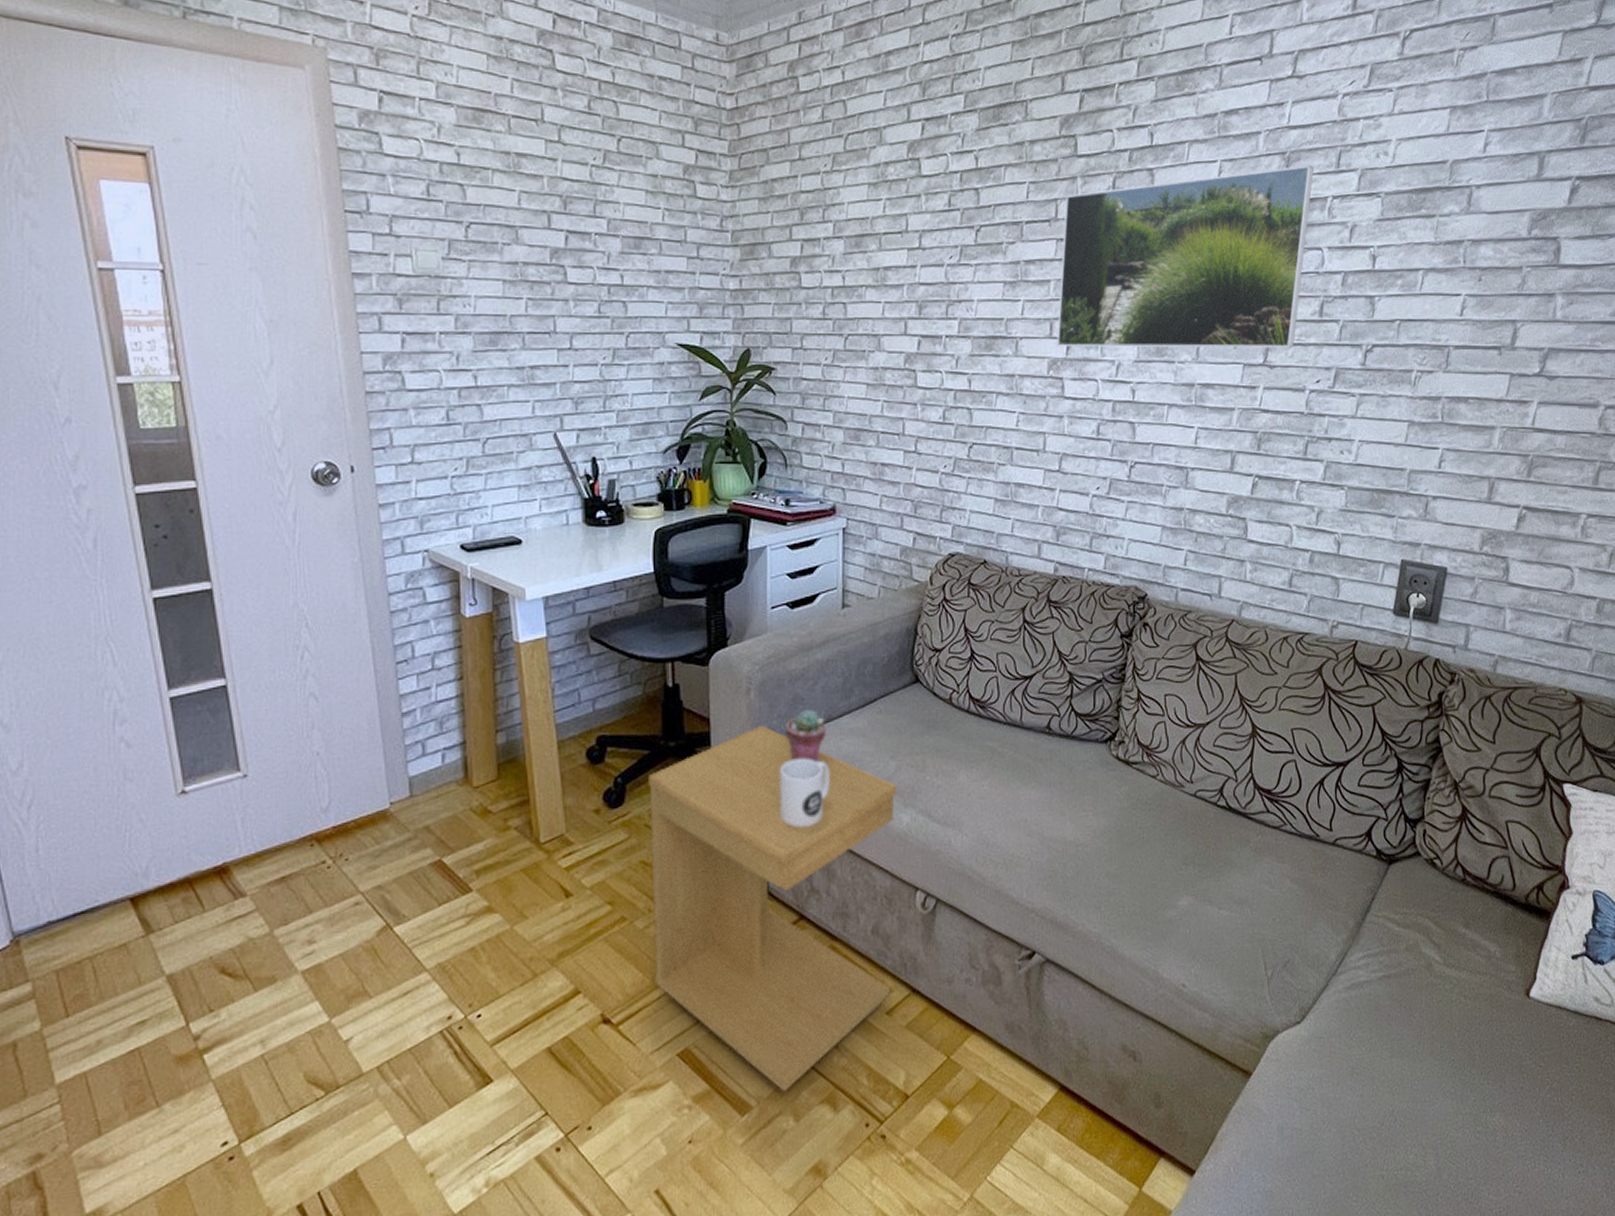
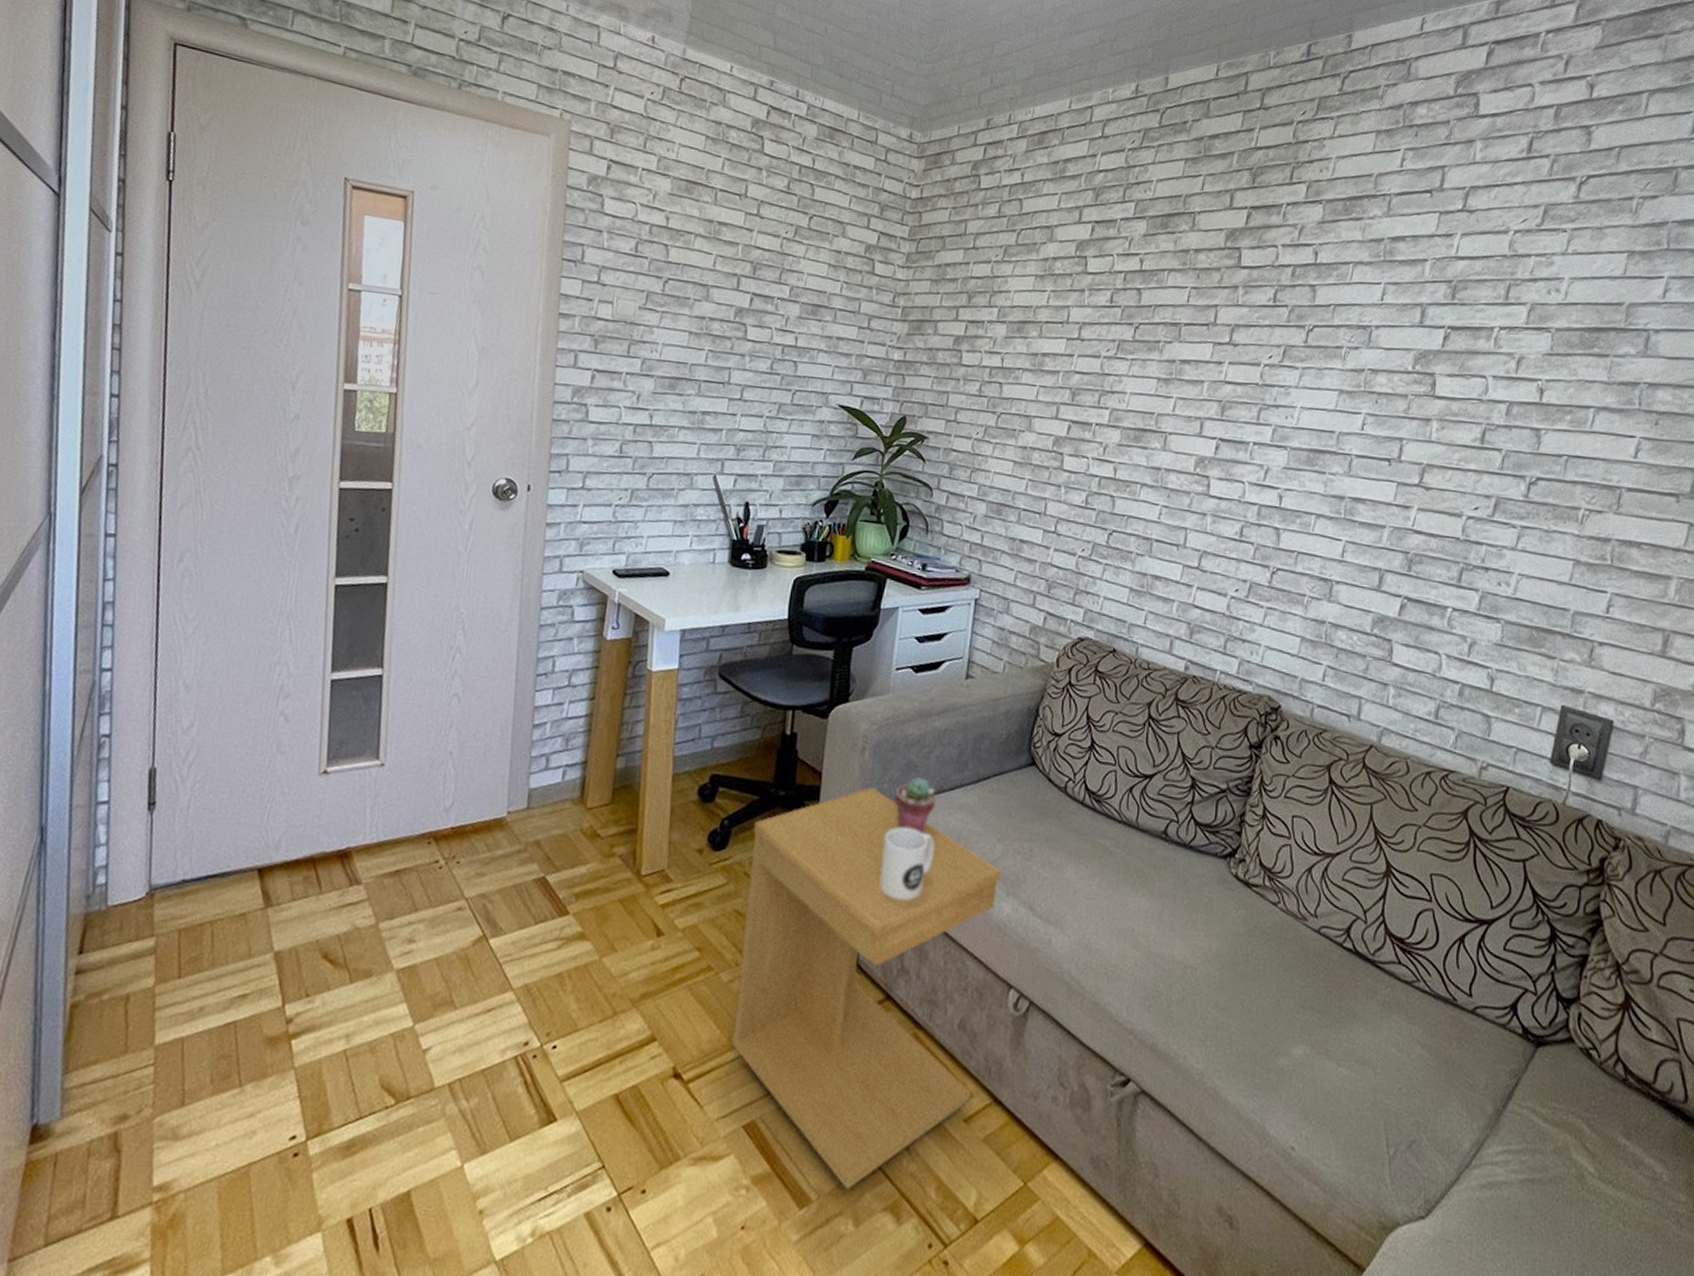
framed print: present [1057,164,1314,348] -> none [1206,294,1480,472]

